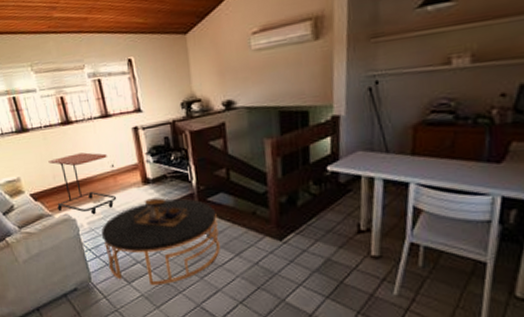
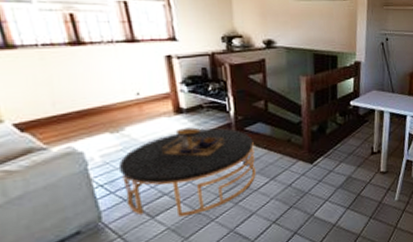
side table: present [48,152,117,215] -> none [46,78,142,147]

